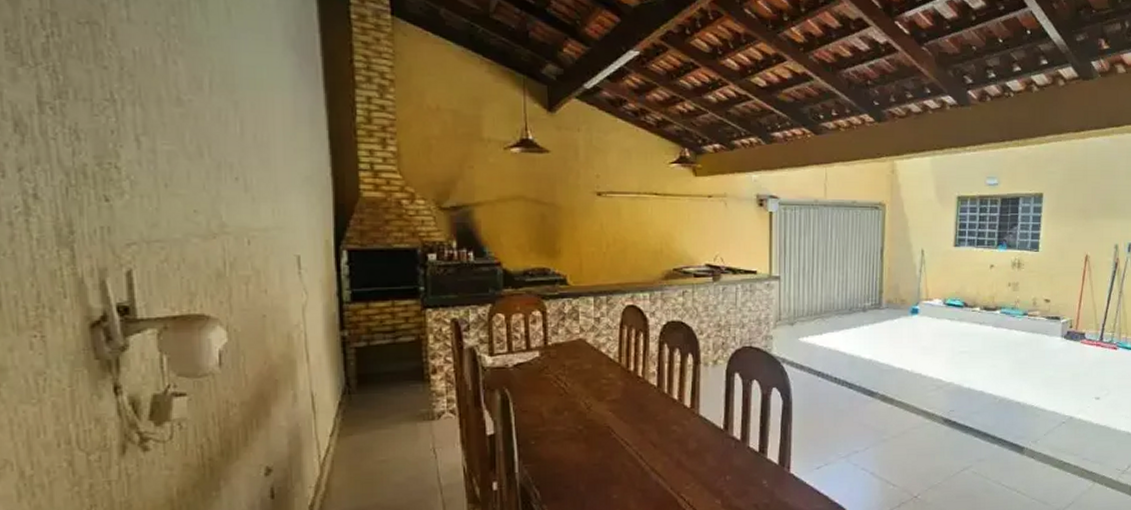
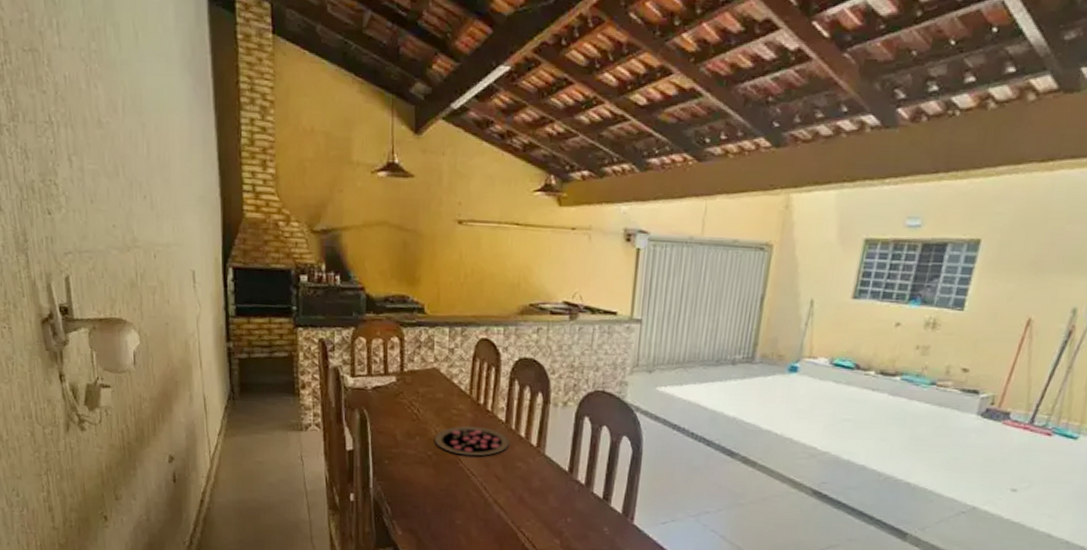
pizza: none [584,393,663,426] -> present [434,425,509,457]

